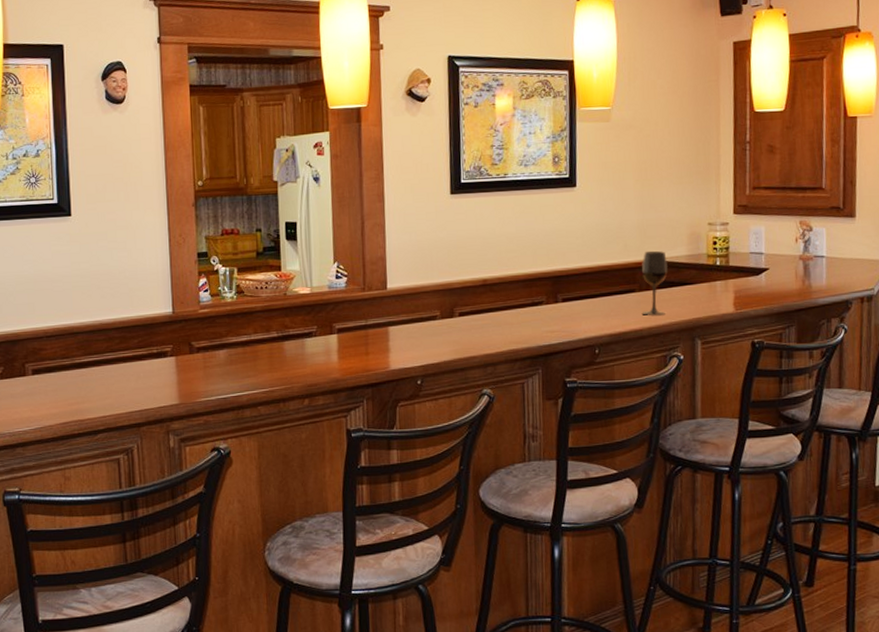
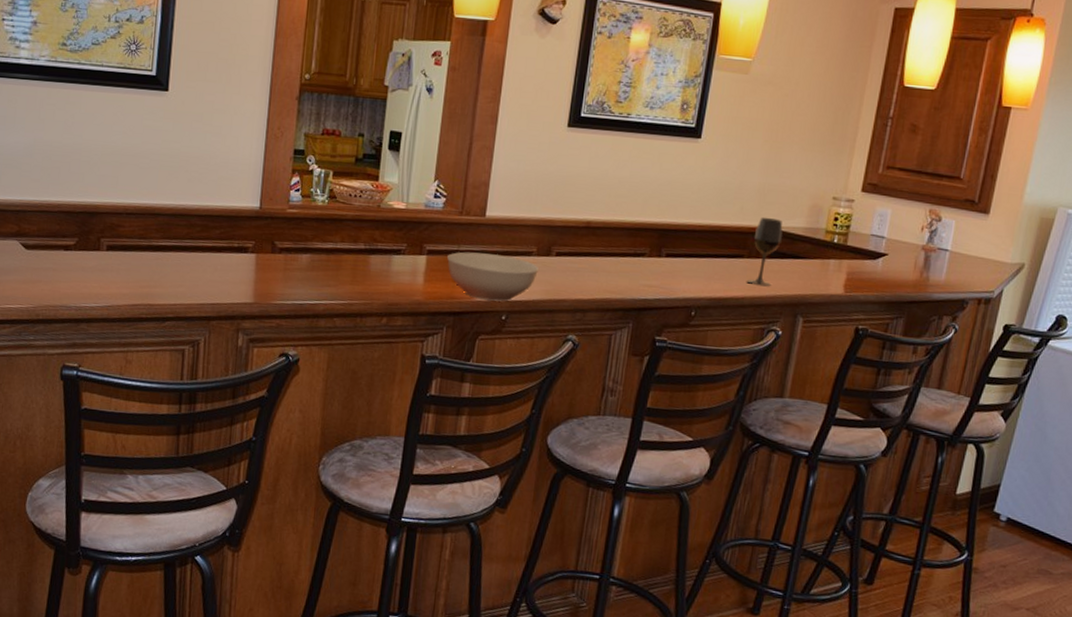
bowl: none [357,323,445,368] -> present [447,251,539,302]

